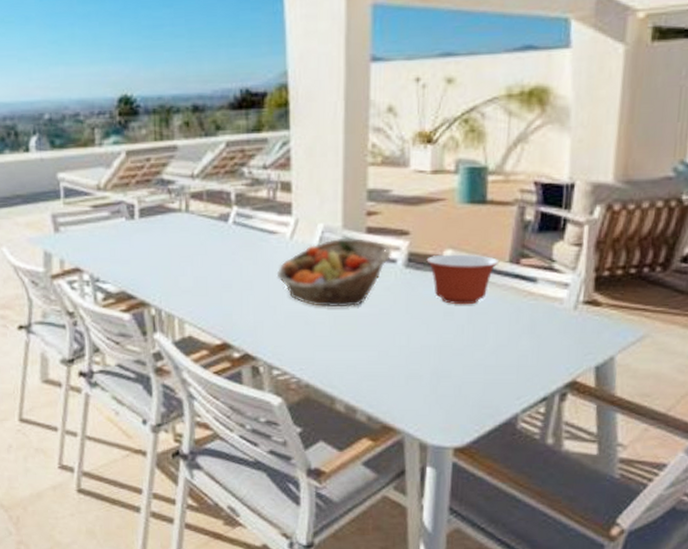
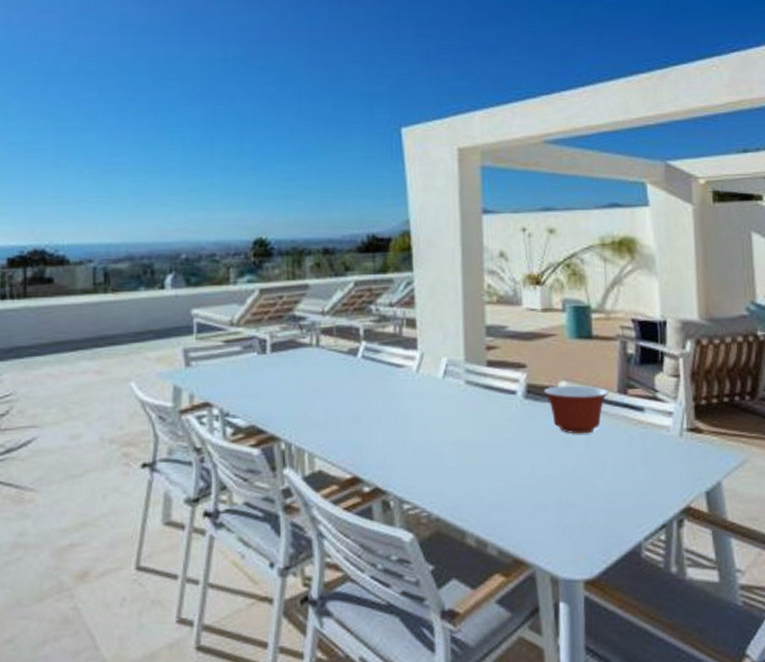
fruit basket: present [276,237,393,308] -> none [404,370,512,438]

